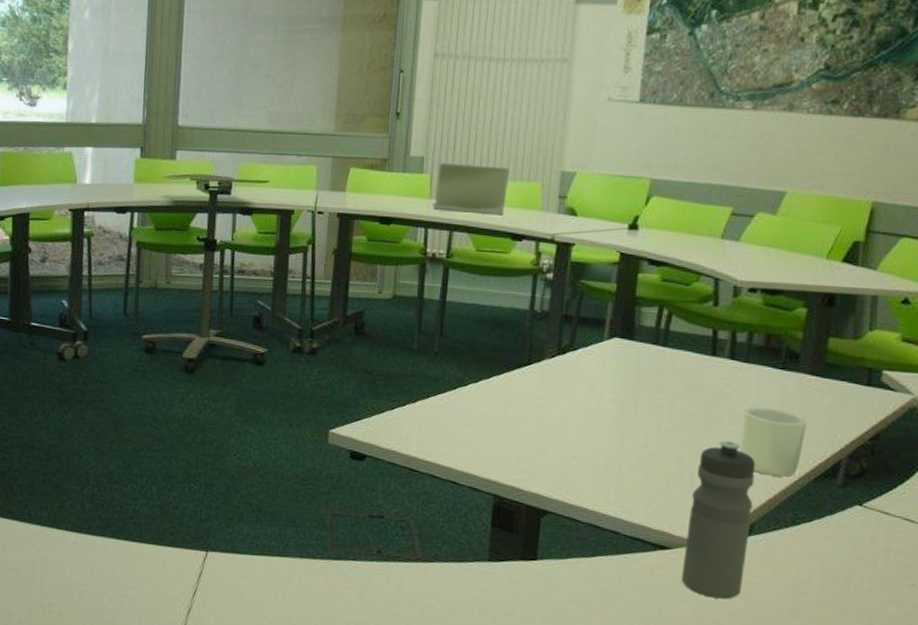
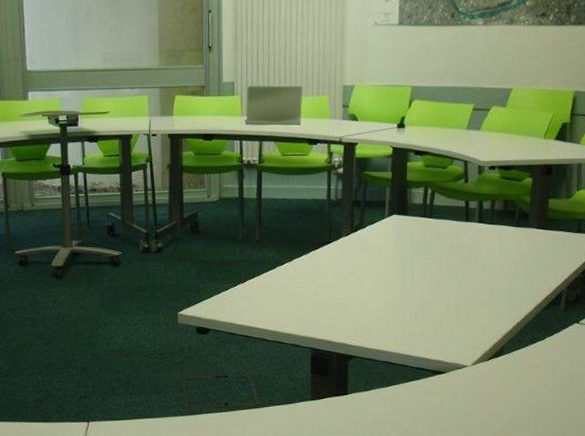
water bottle: present [681,441,756,599] -> none [454,286,502,406]
mug: present [741,407,807,477] -> none [491,257,537,309]

